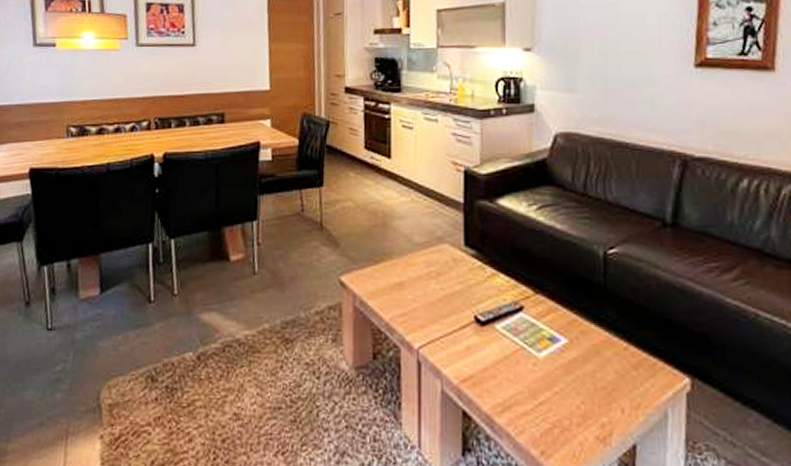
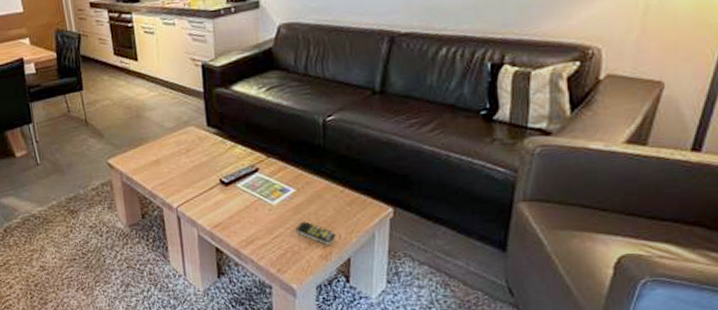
remote control: none [567,385,618,422] -> present [296,221,336,245]

